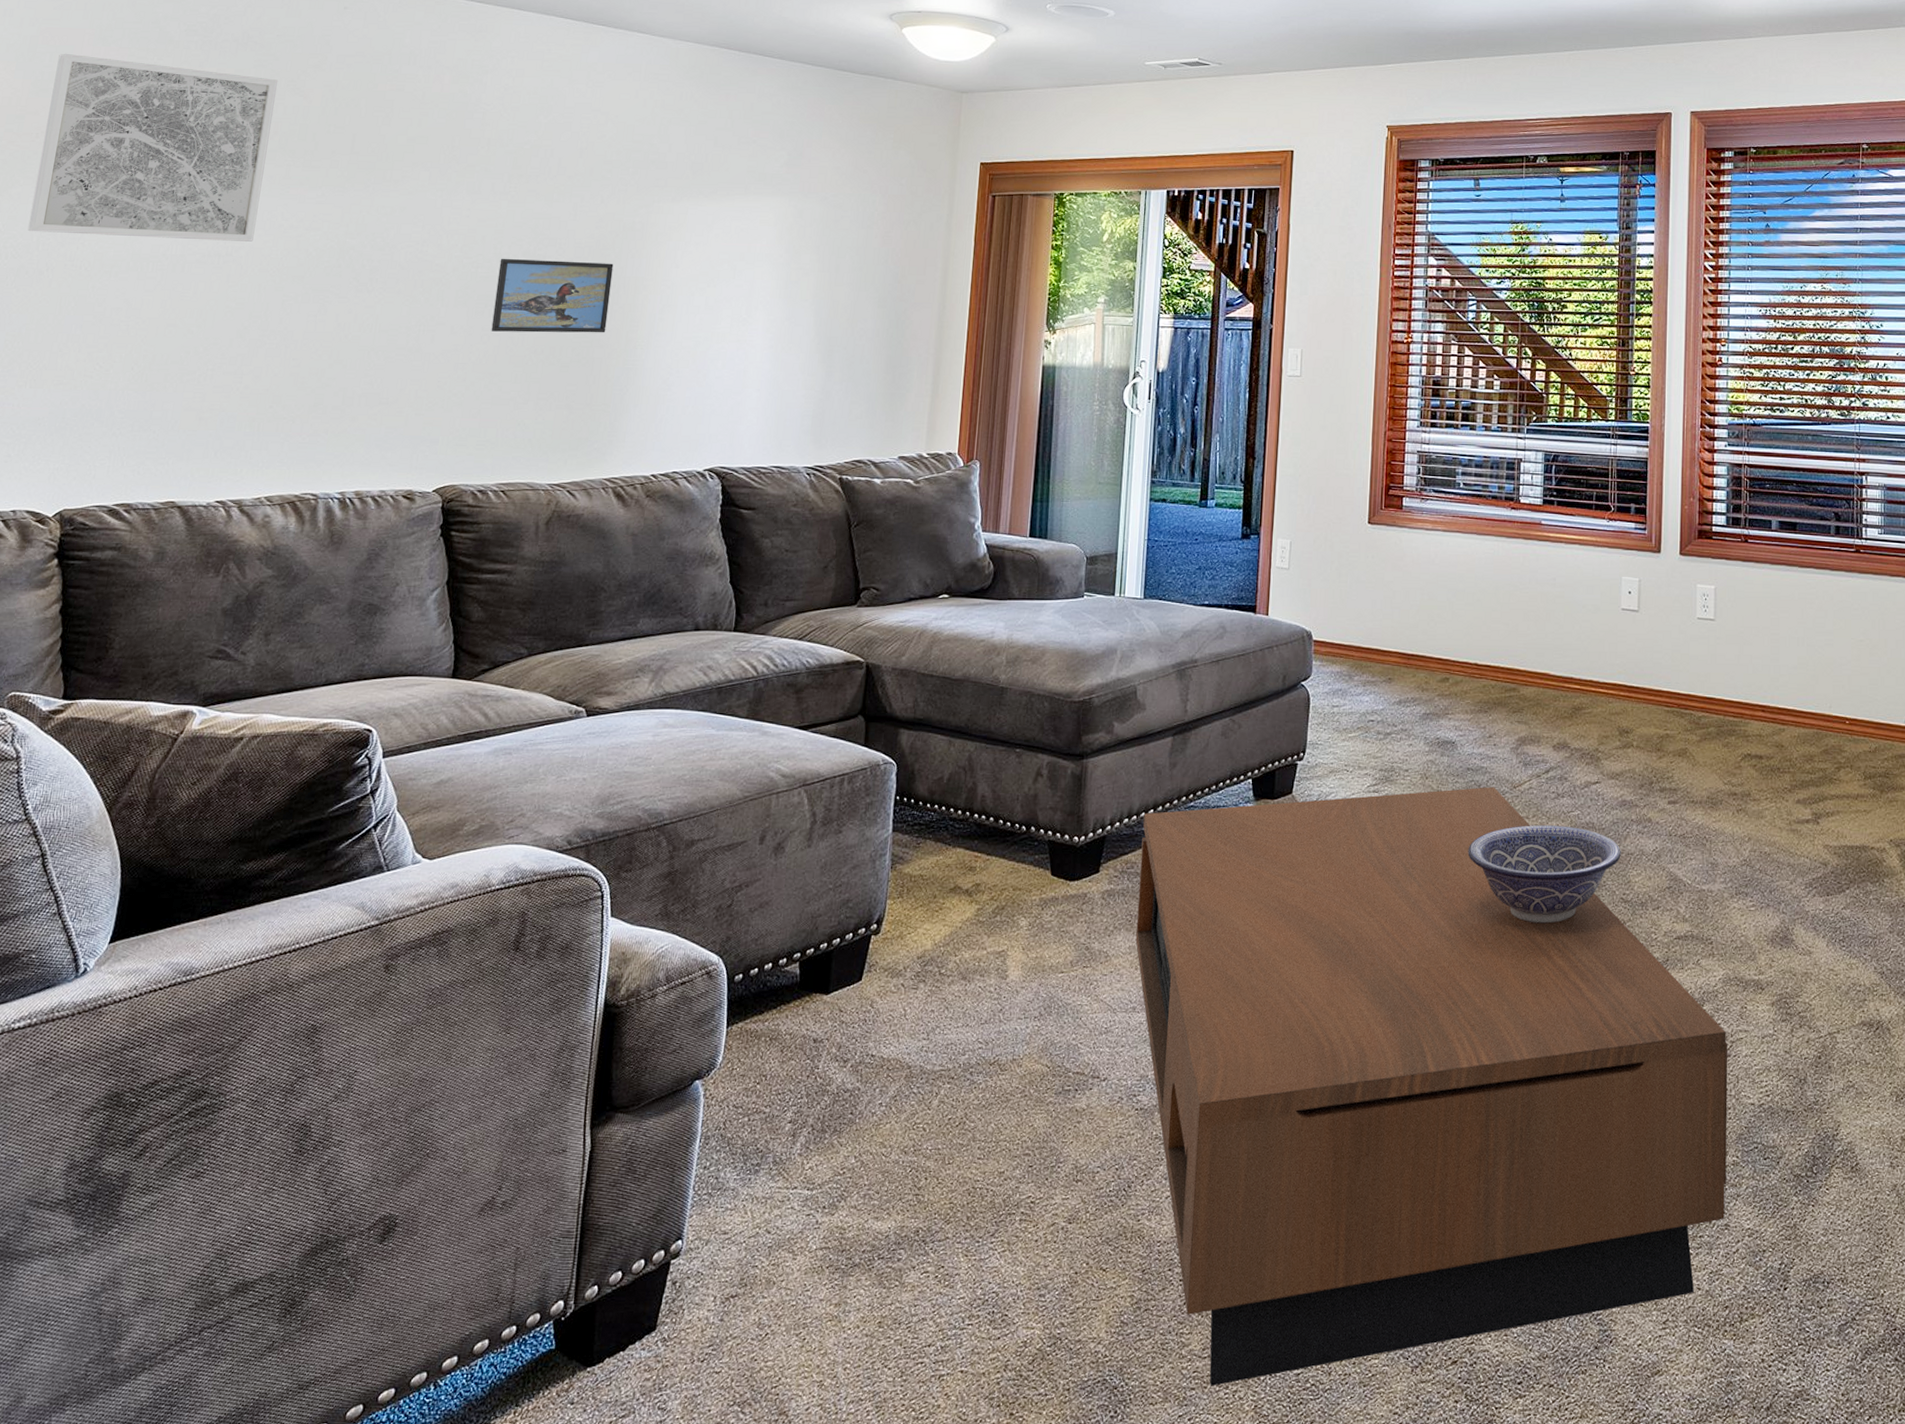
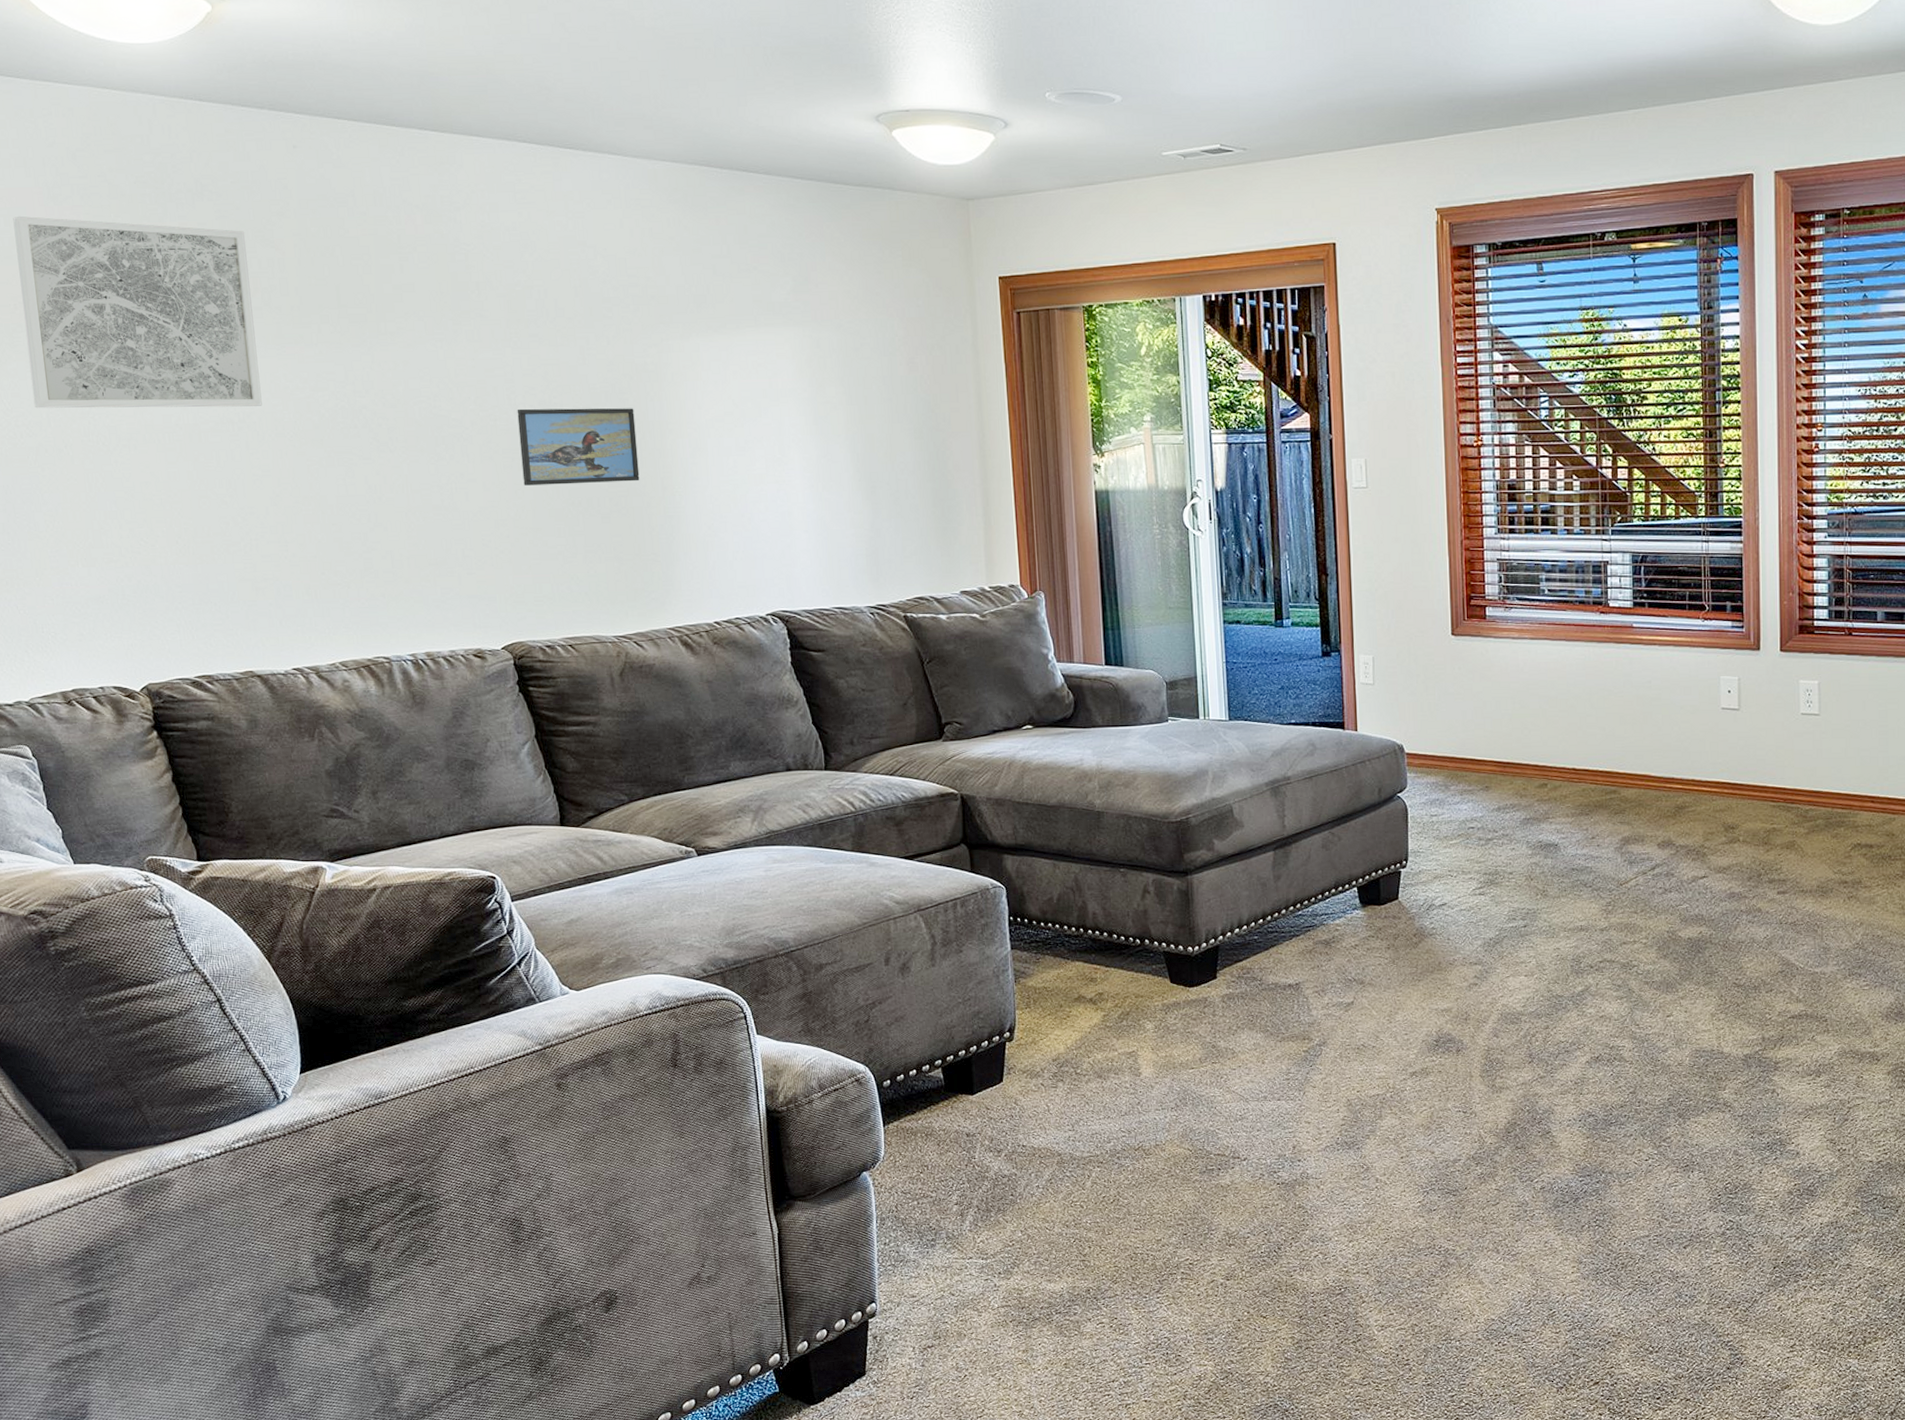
coffee table: present [1135,787,1728,1386] -> none [1254,885,1847,1407]
decorative bowl: present [1468,825,1621,924] -> none [1578,918,1732,1009]

